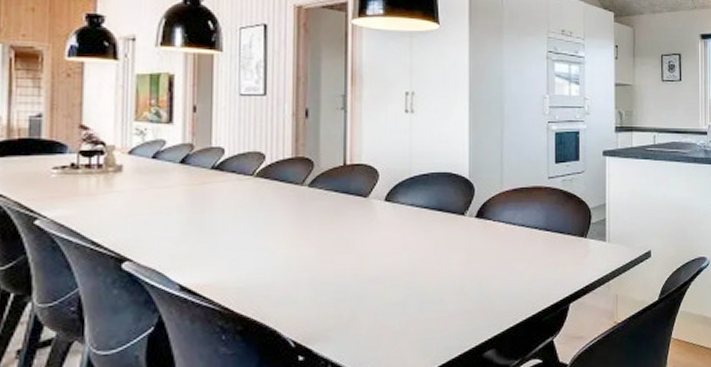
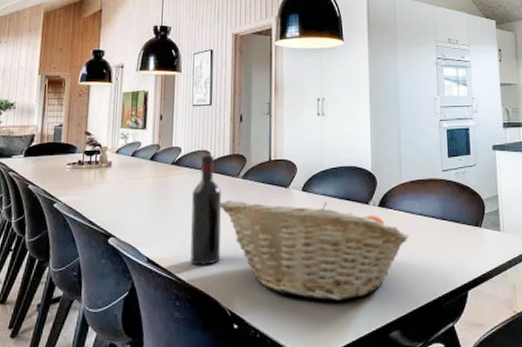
wine bottle: none [238,157,282,291] -> present [189,154,222,265]
fruit basket: none [278,212,510,323] -> present [219,200,410,301]

